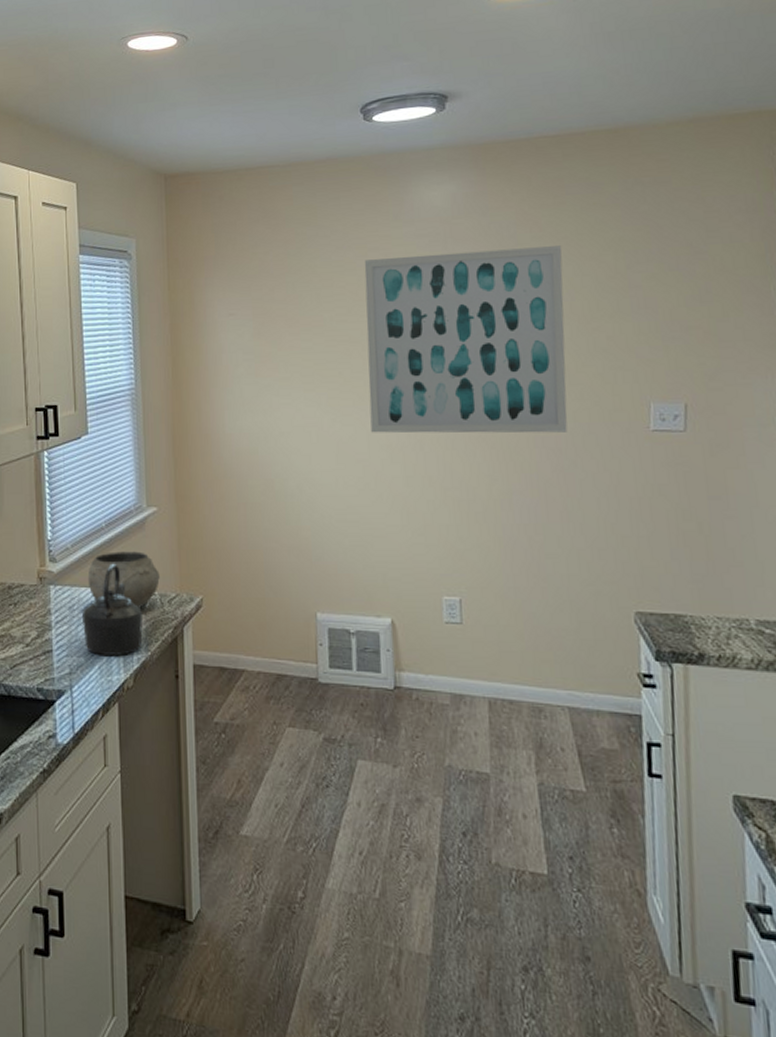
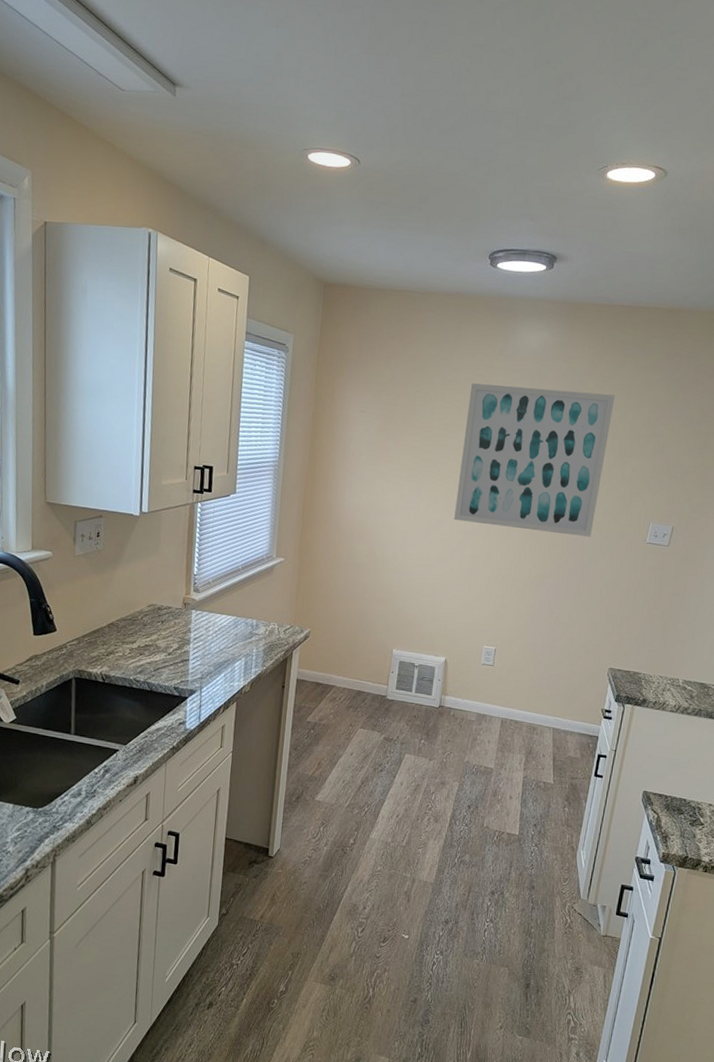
kettle: present [82,564,143,655] -> none [215,598,263,668]
bowl: present [87,551,160,608] -> none [222,589,280,634]

